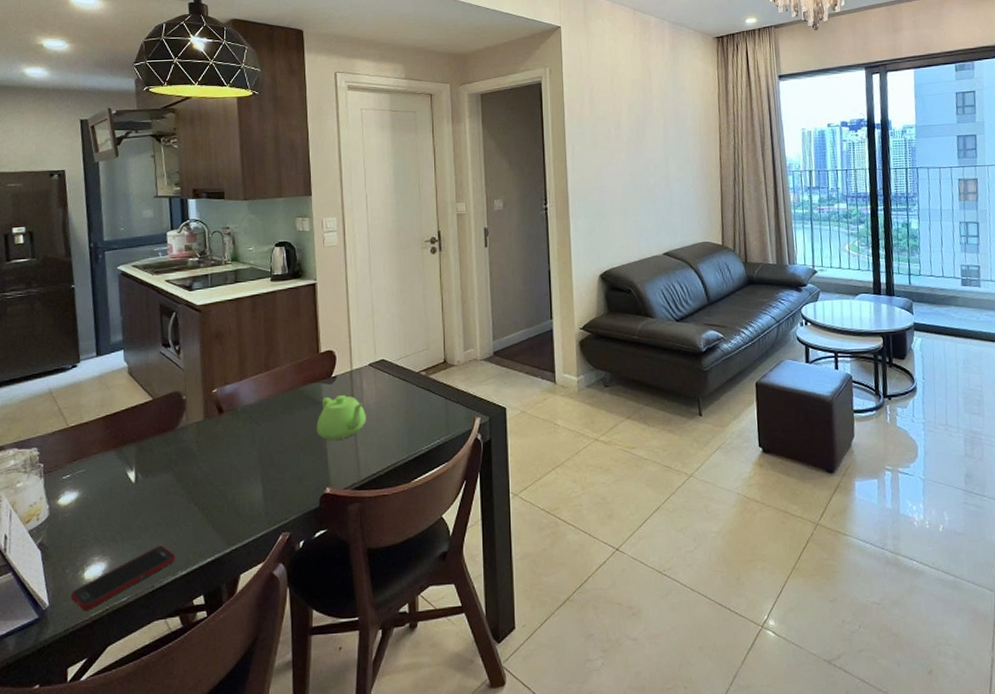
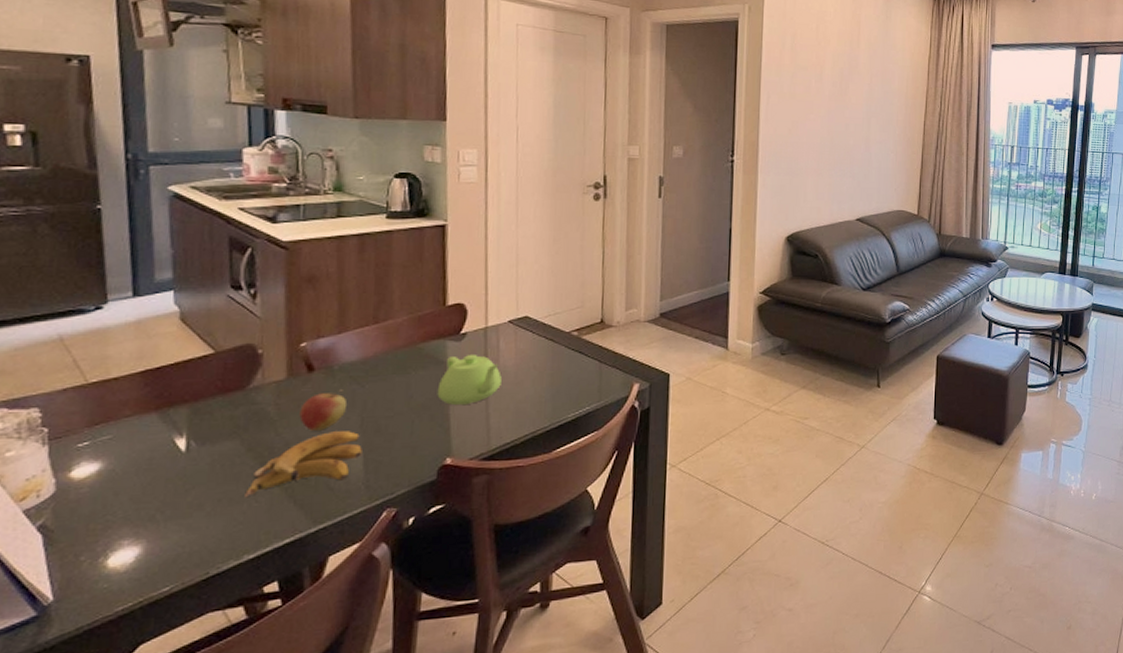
cell phone: present [70,545,176,610] -> none [86,525,242,604]
banana: none [177,464,261,522] -> present [245,431,362,498]
apple: none [214,428,249,464] -> present [299,390,348,431]

